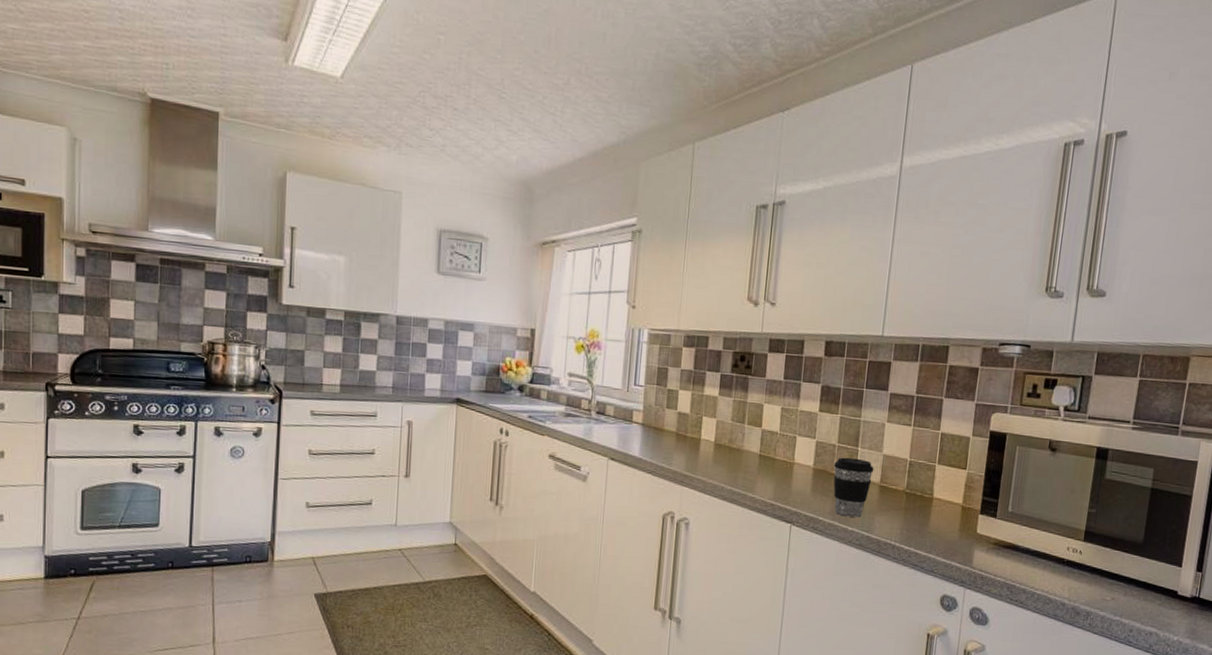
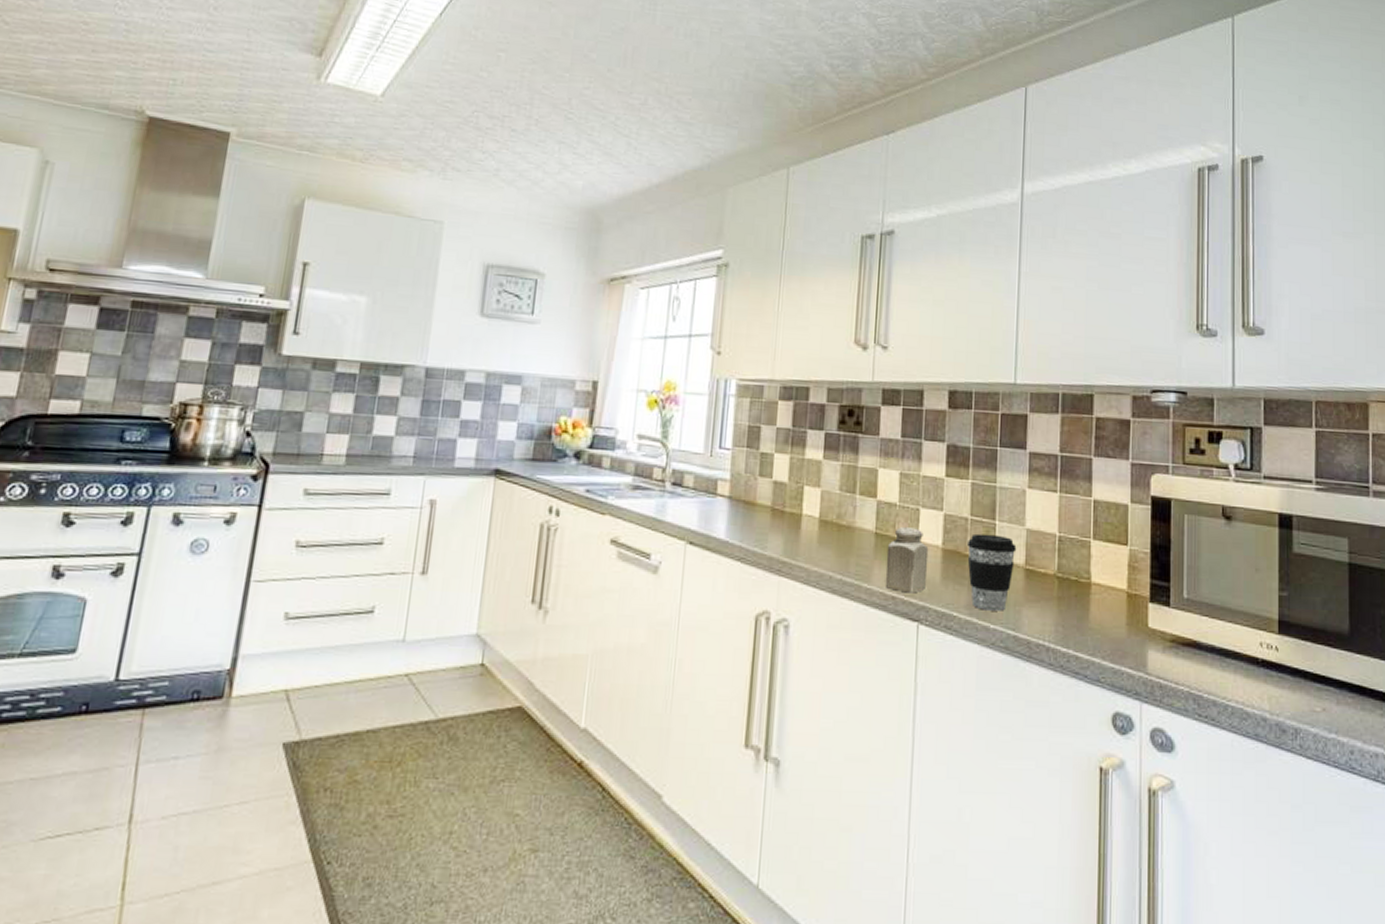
salt shaker: none [765,451,803,502] -> present [885,527,929,594]

